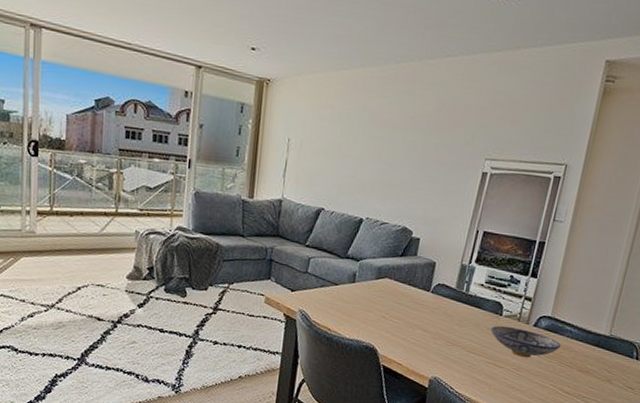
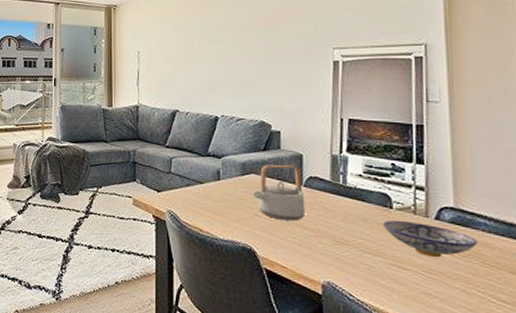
teapot: none [382,270,432,324] -> present [252,164,305,221]

